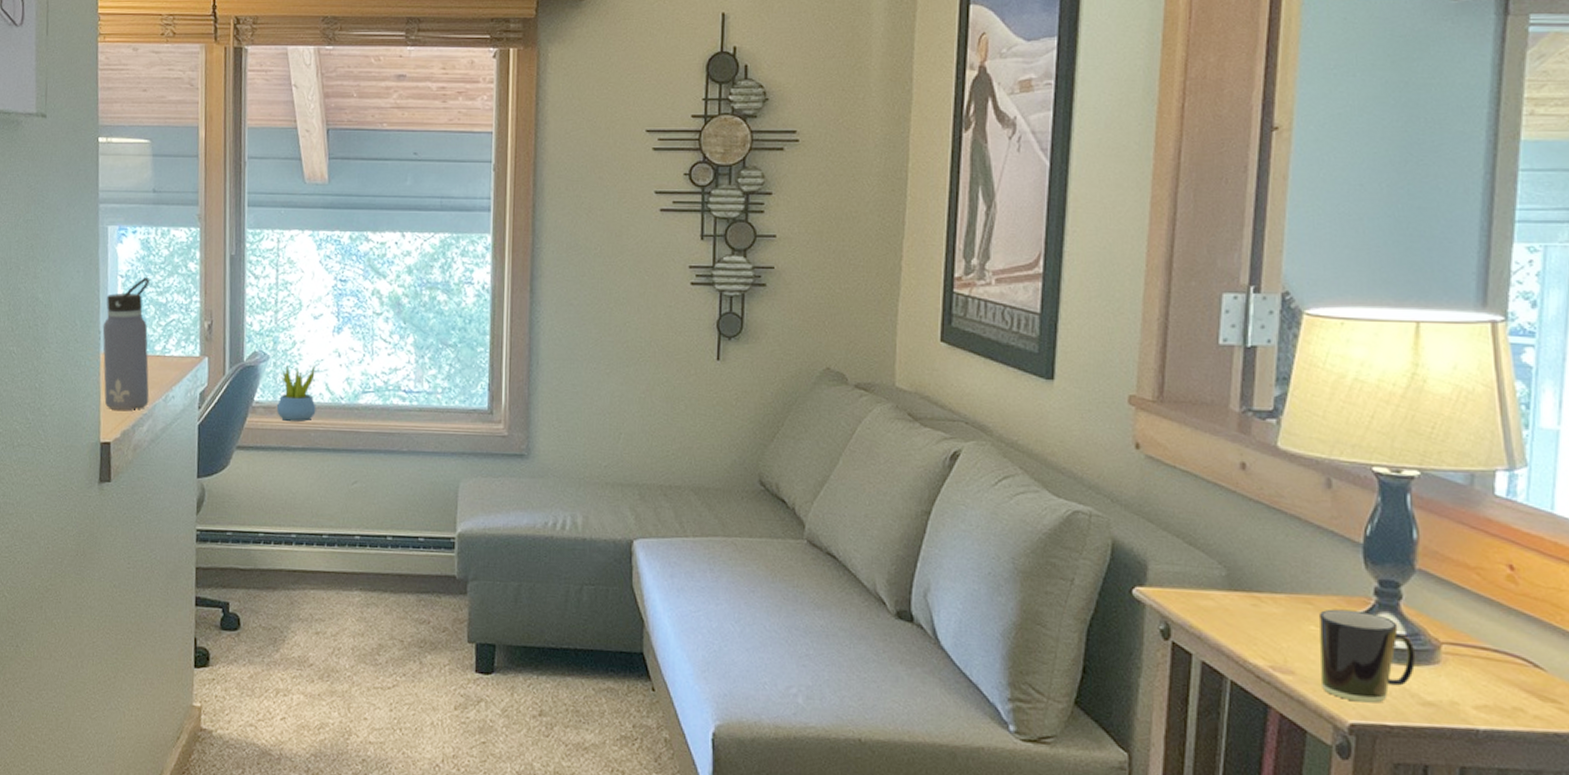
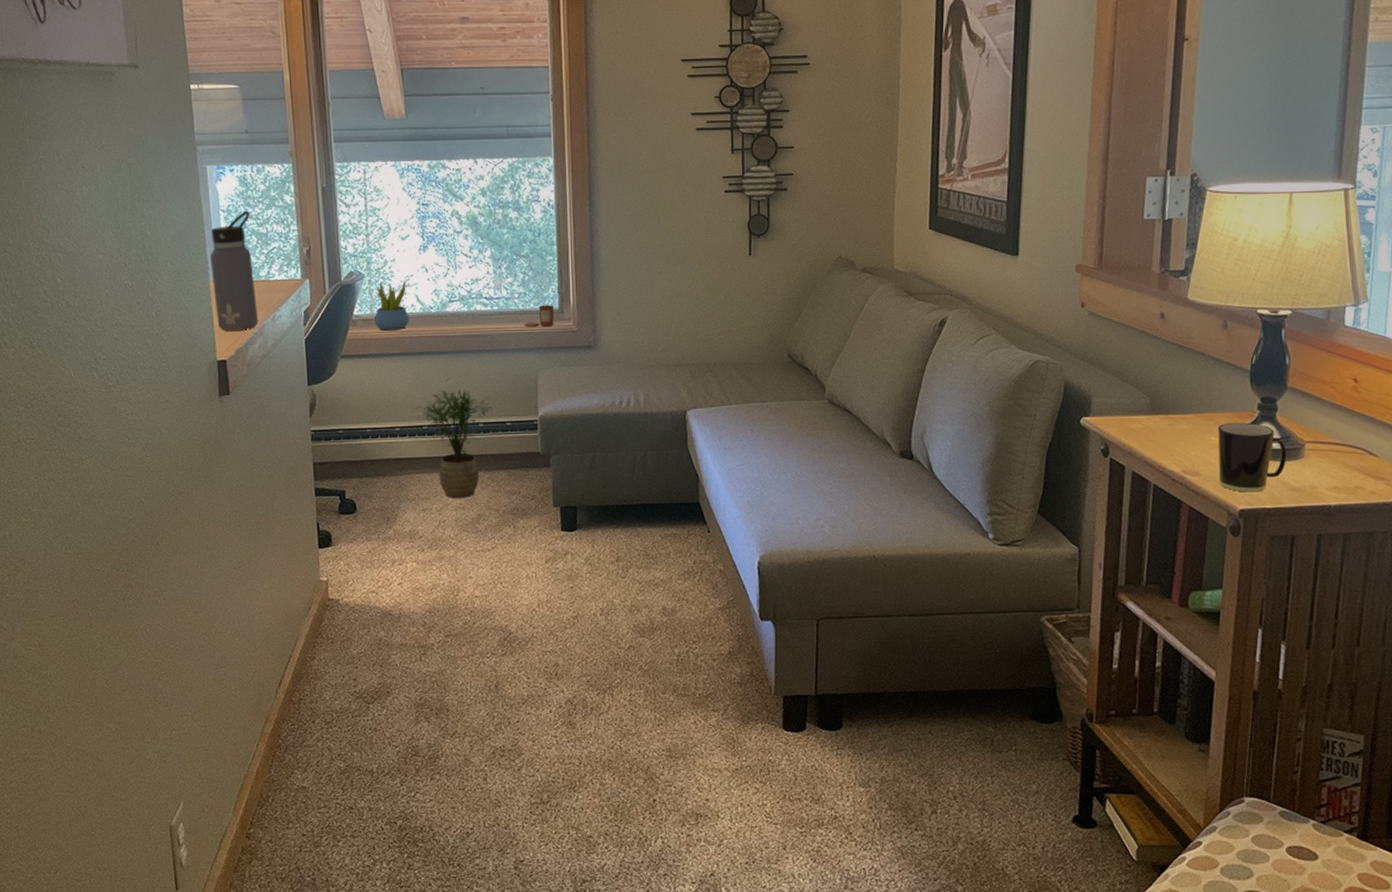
potted plant: none [315,494,405,623] -> present [415,389,493,498]
candle: none [447,403,482,430] -> present [525,305,554,328]

